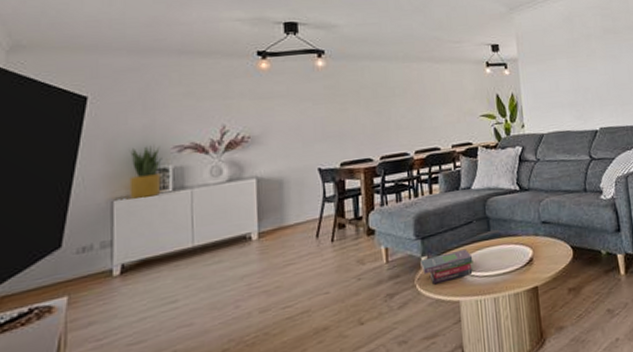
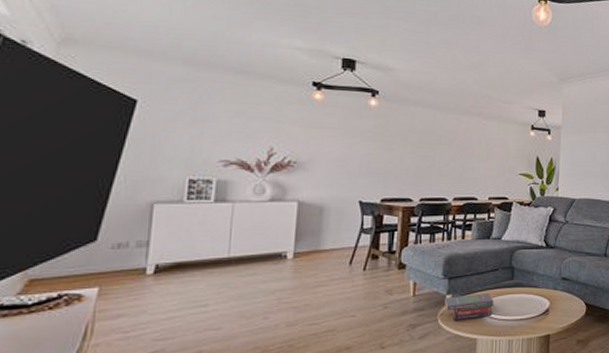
planter: present [129,145,162,200] -> none [170,155,207,206]

